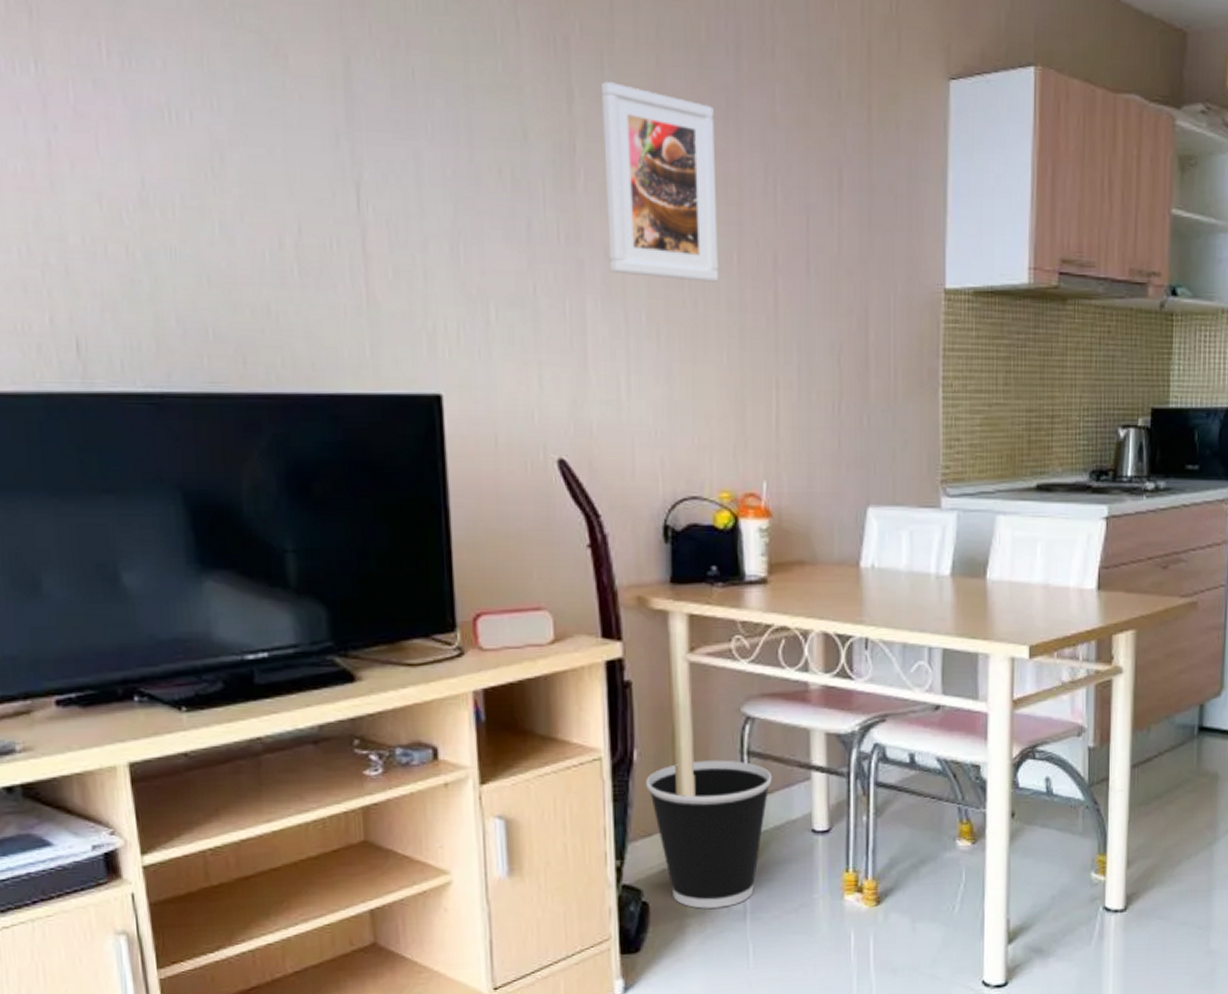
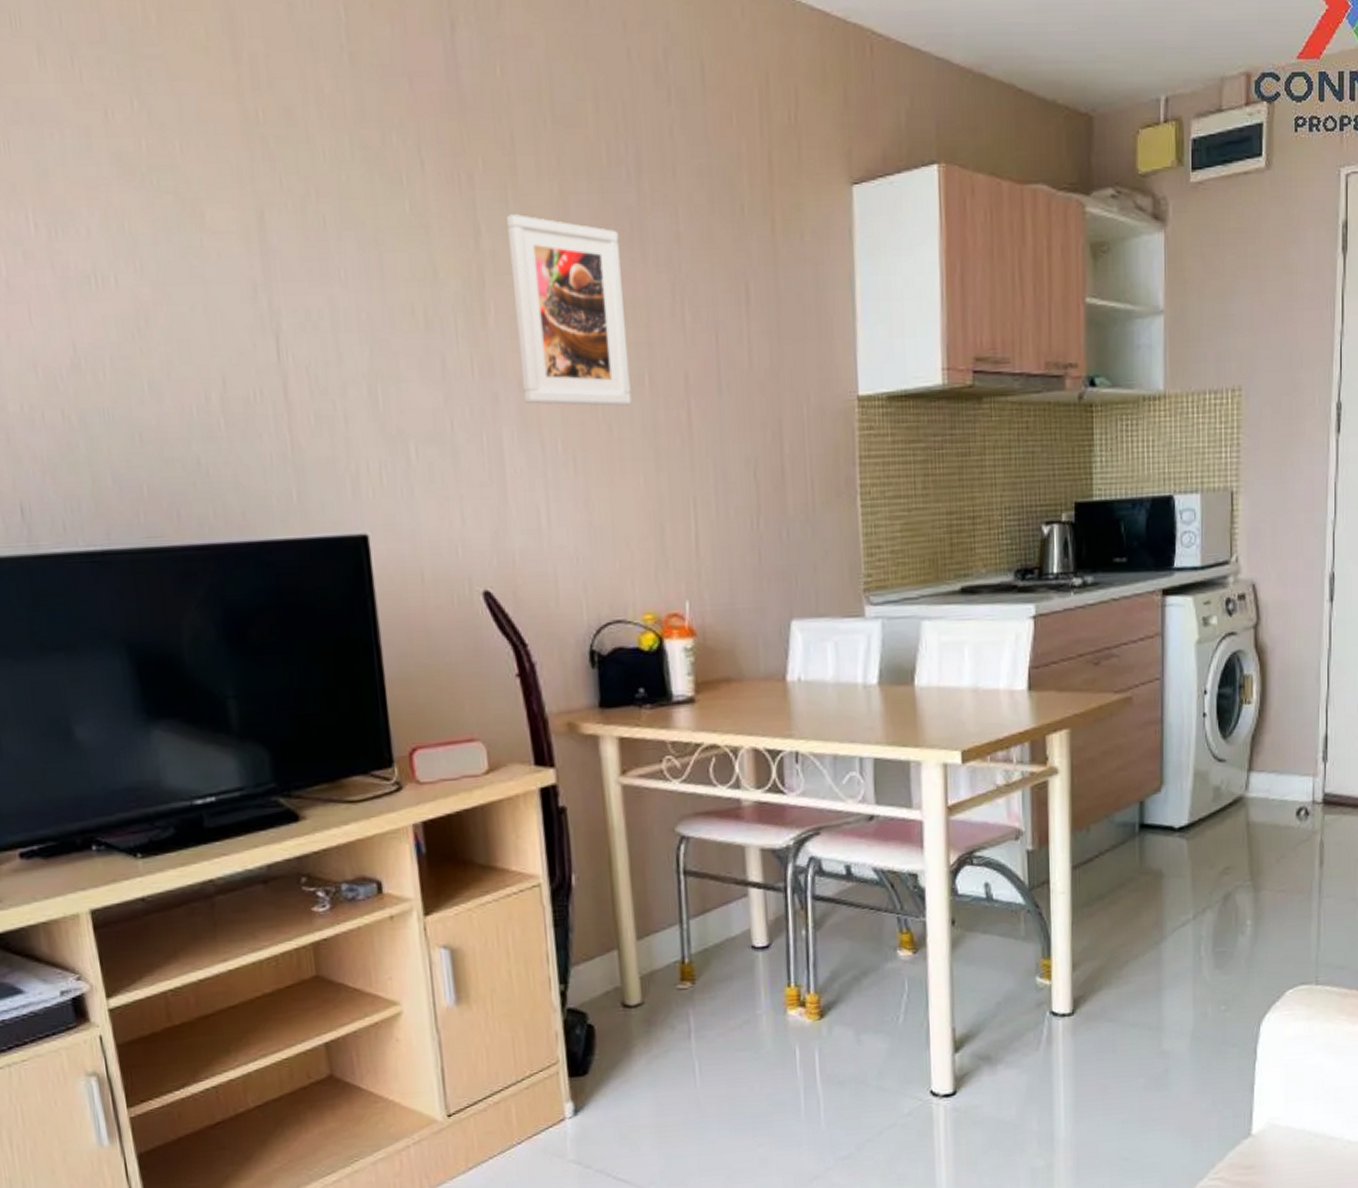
wastebasket: present [646,760,772,909] -> none [585,880,710,1029]

